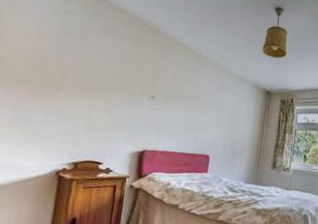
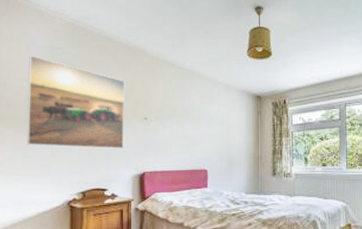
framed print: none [17,13,136,124] -> present [27,56,124,149]

